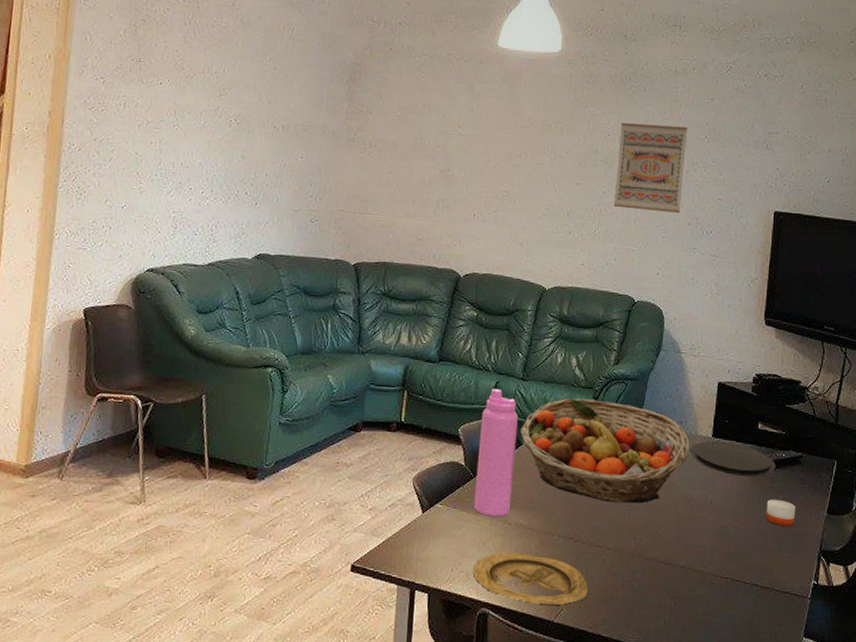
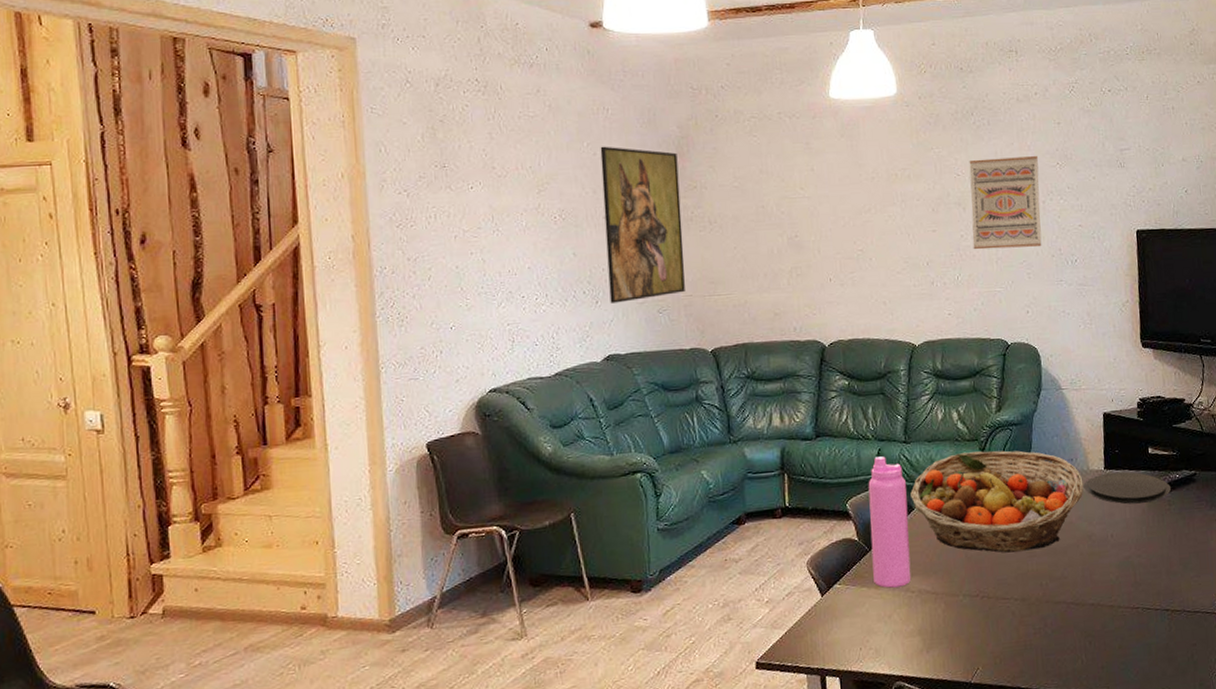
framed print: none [268,62,350,208] -> present [600,146,685,303]
plate: present [473,552,589,605] -> none [882,619,1002,668]
candle: present [766,499,796,526] -> none [1166,520,1197,547]

